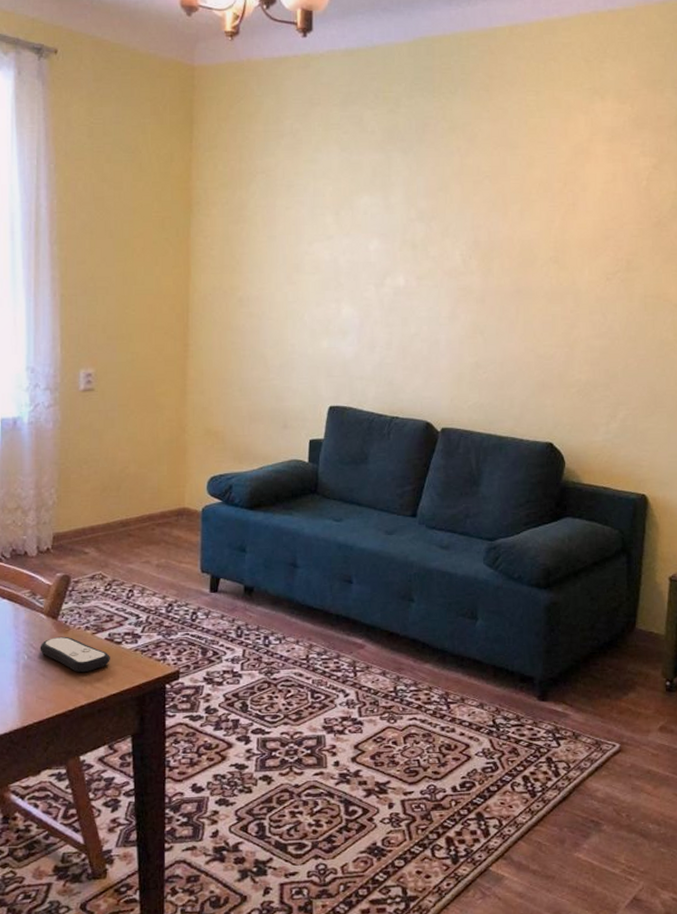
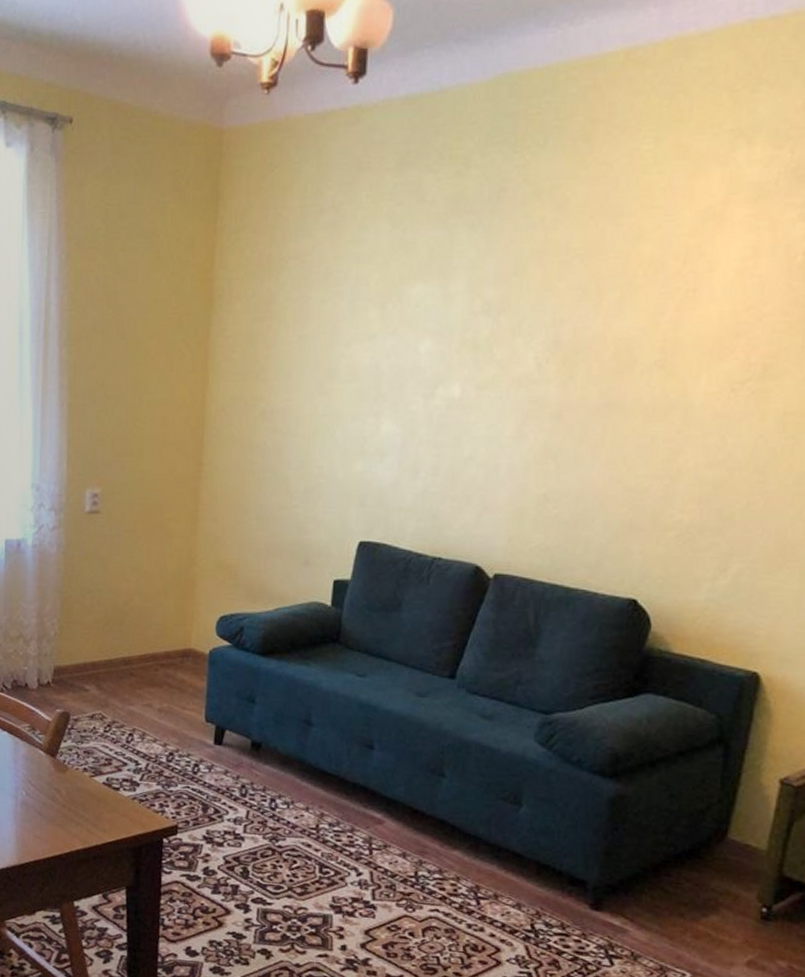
remote control: present [40,636,110,673] -> none [38,775,107,816]

